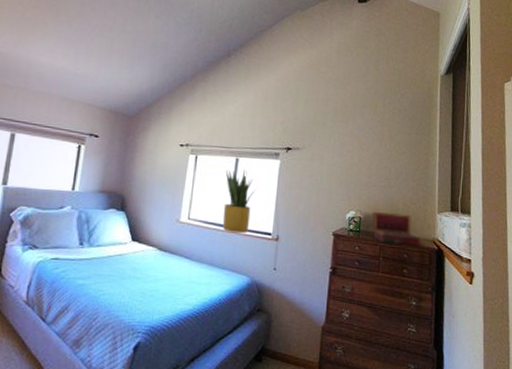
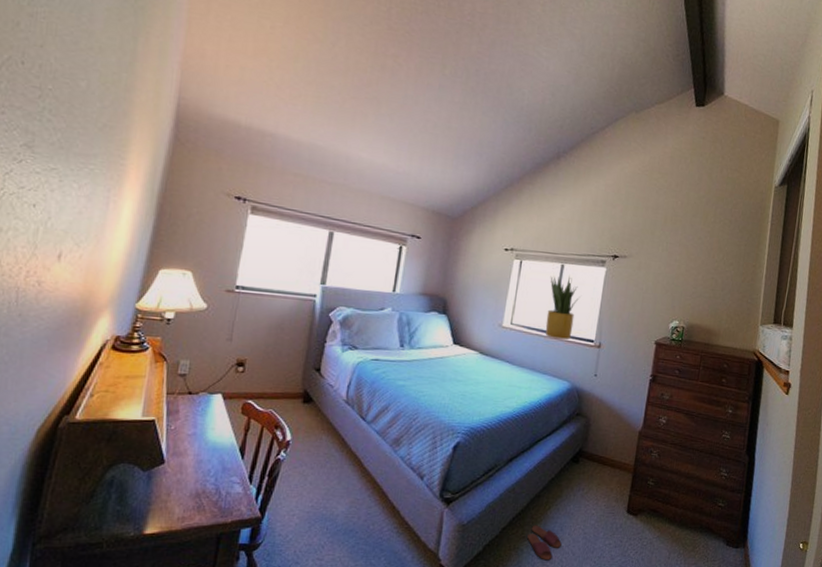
wooden box: present [371,211,422,247] -> none [694,321,742,358]

